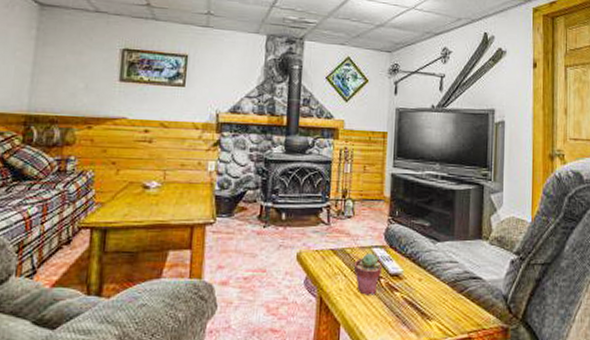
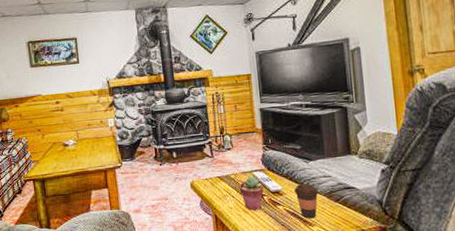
coffee cup: none [416,268,442,311] -> present [294,184,319,219]

